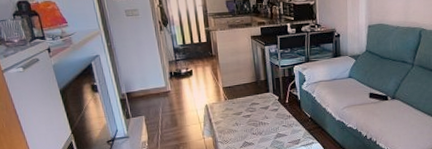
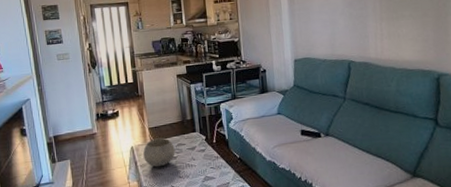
bowl: none [217,97,249,125] -> present [143,138,175,167]

